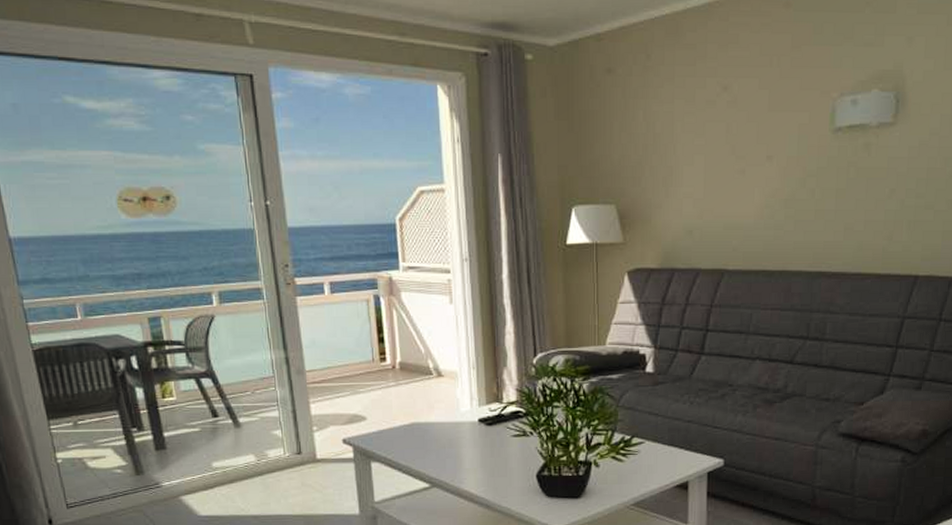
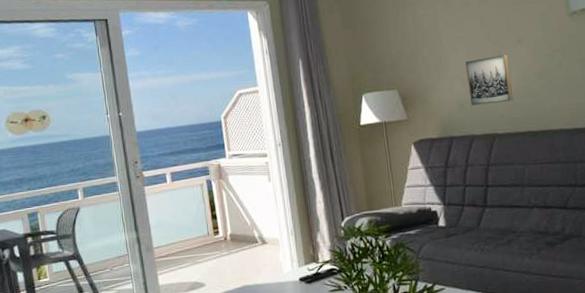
wall art: none [700,173,753,233] -> present [466,54,514,106]

